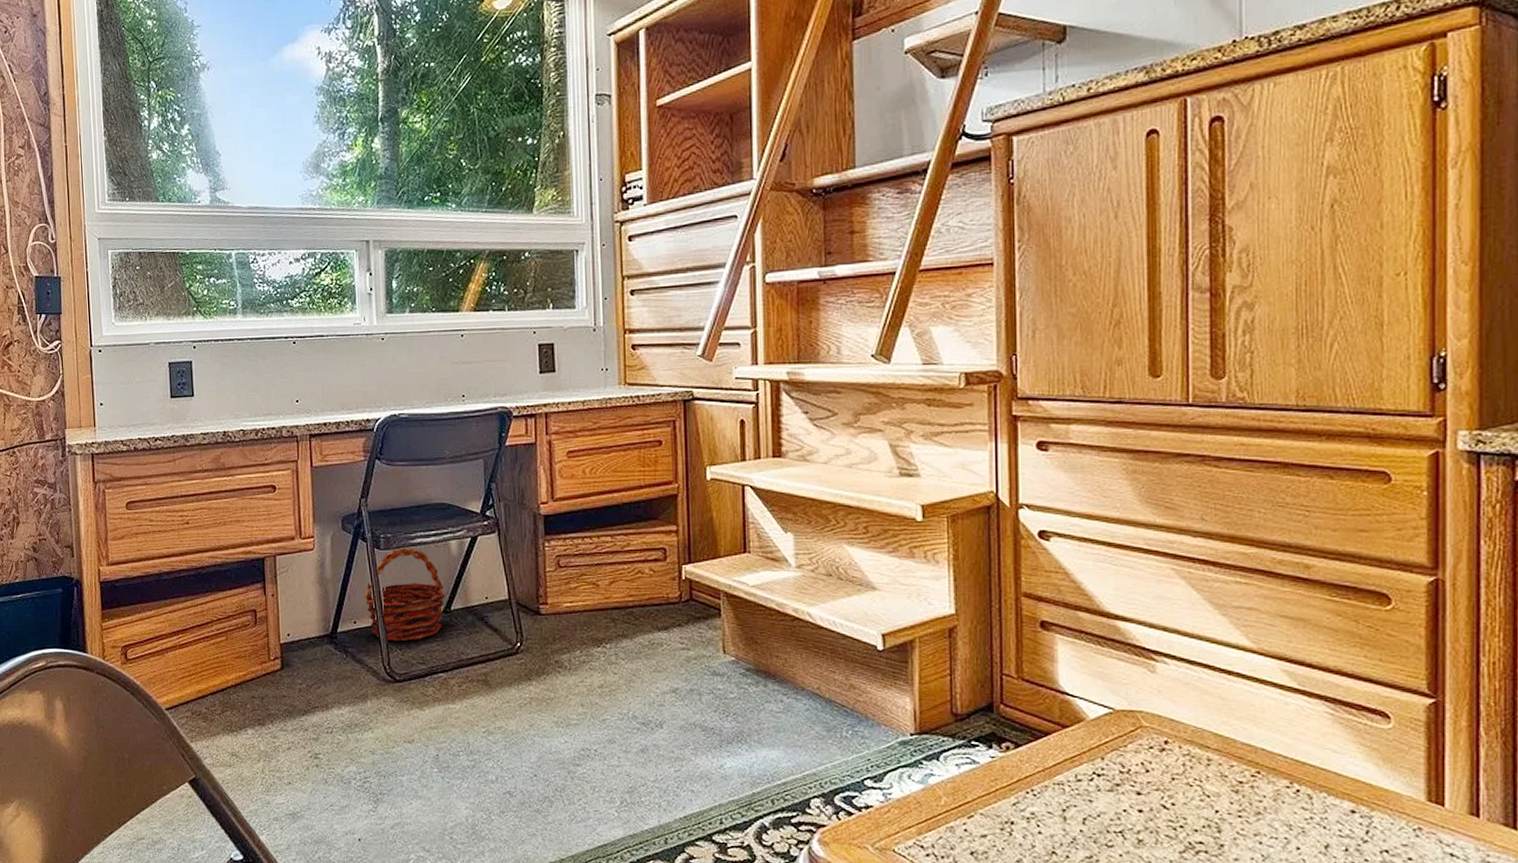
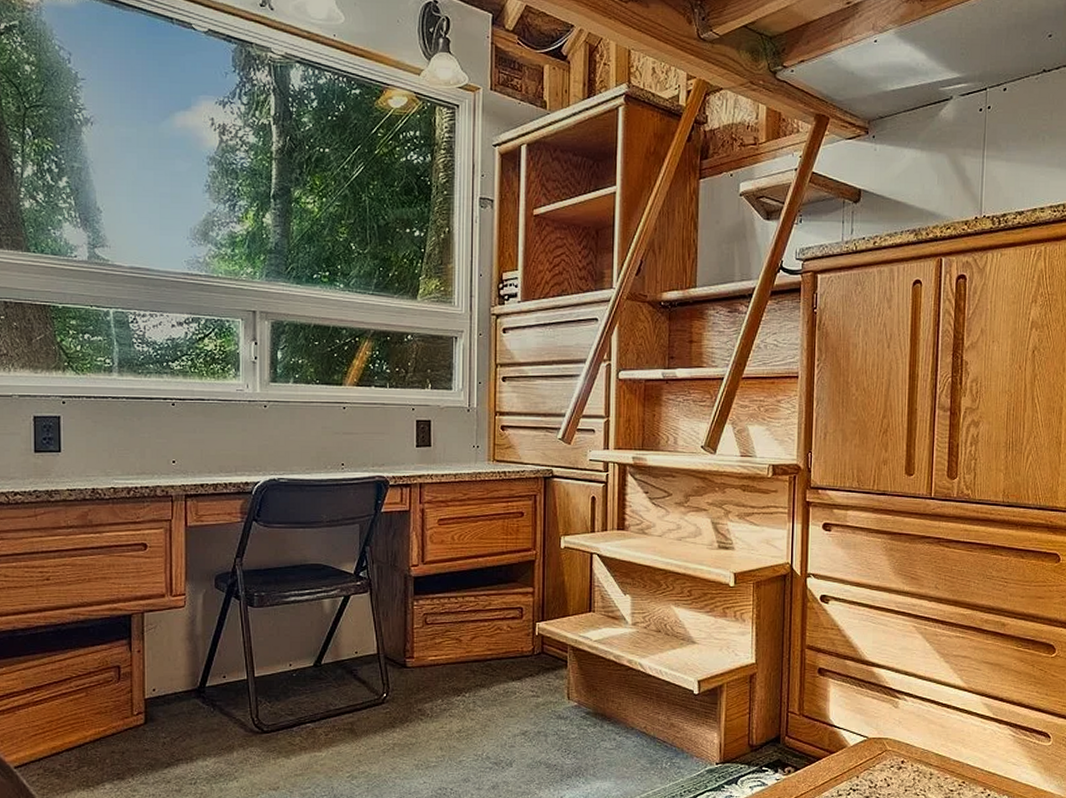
basket: present [364,546,445,642] -> none [235,604,316,695]

